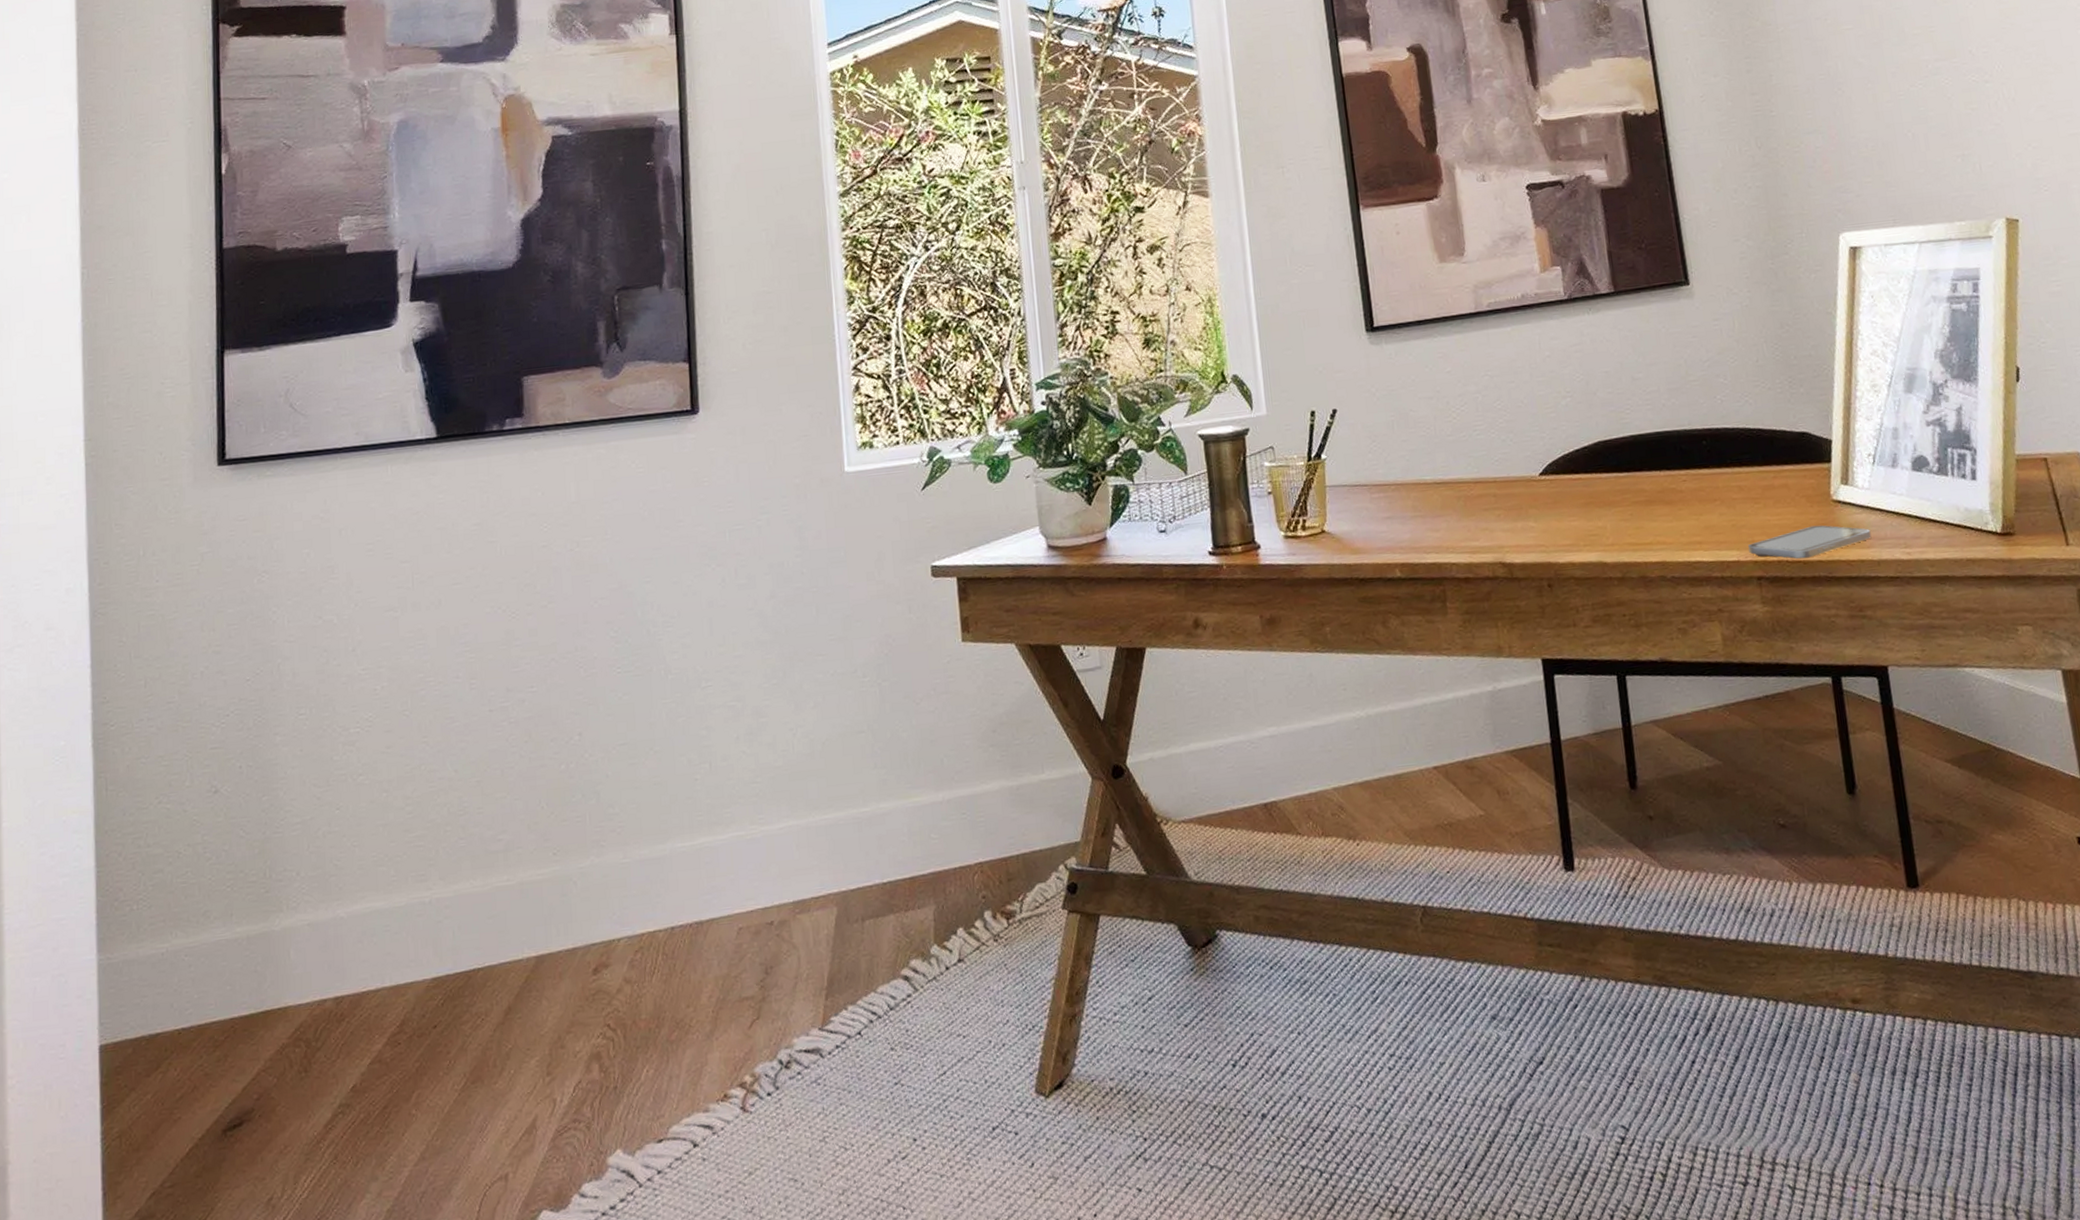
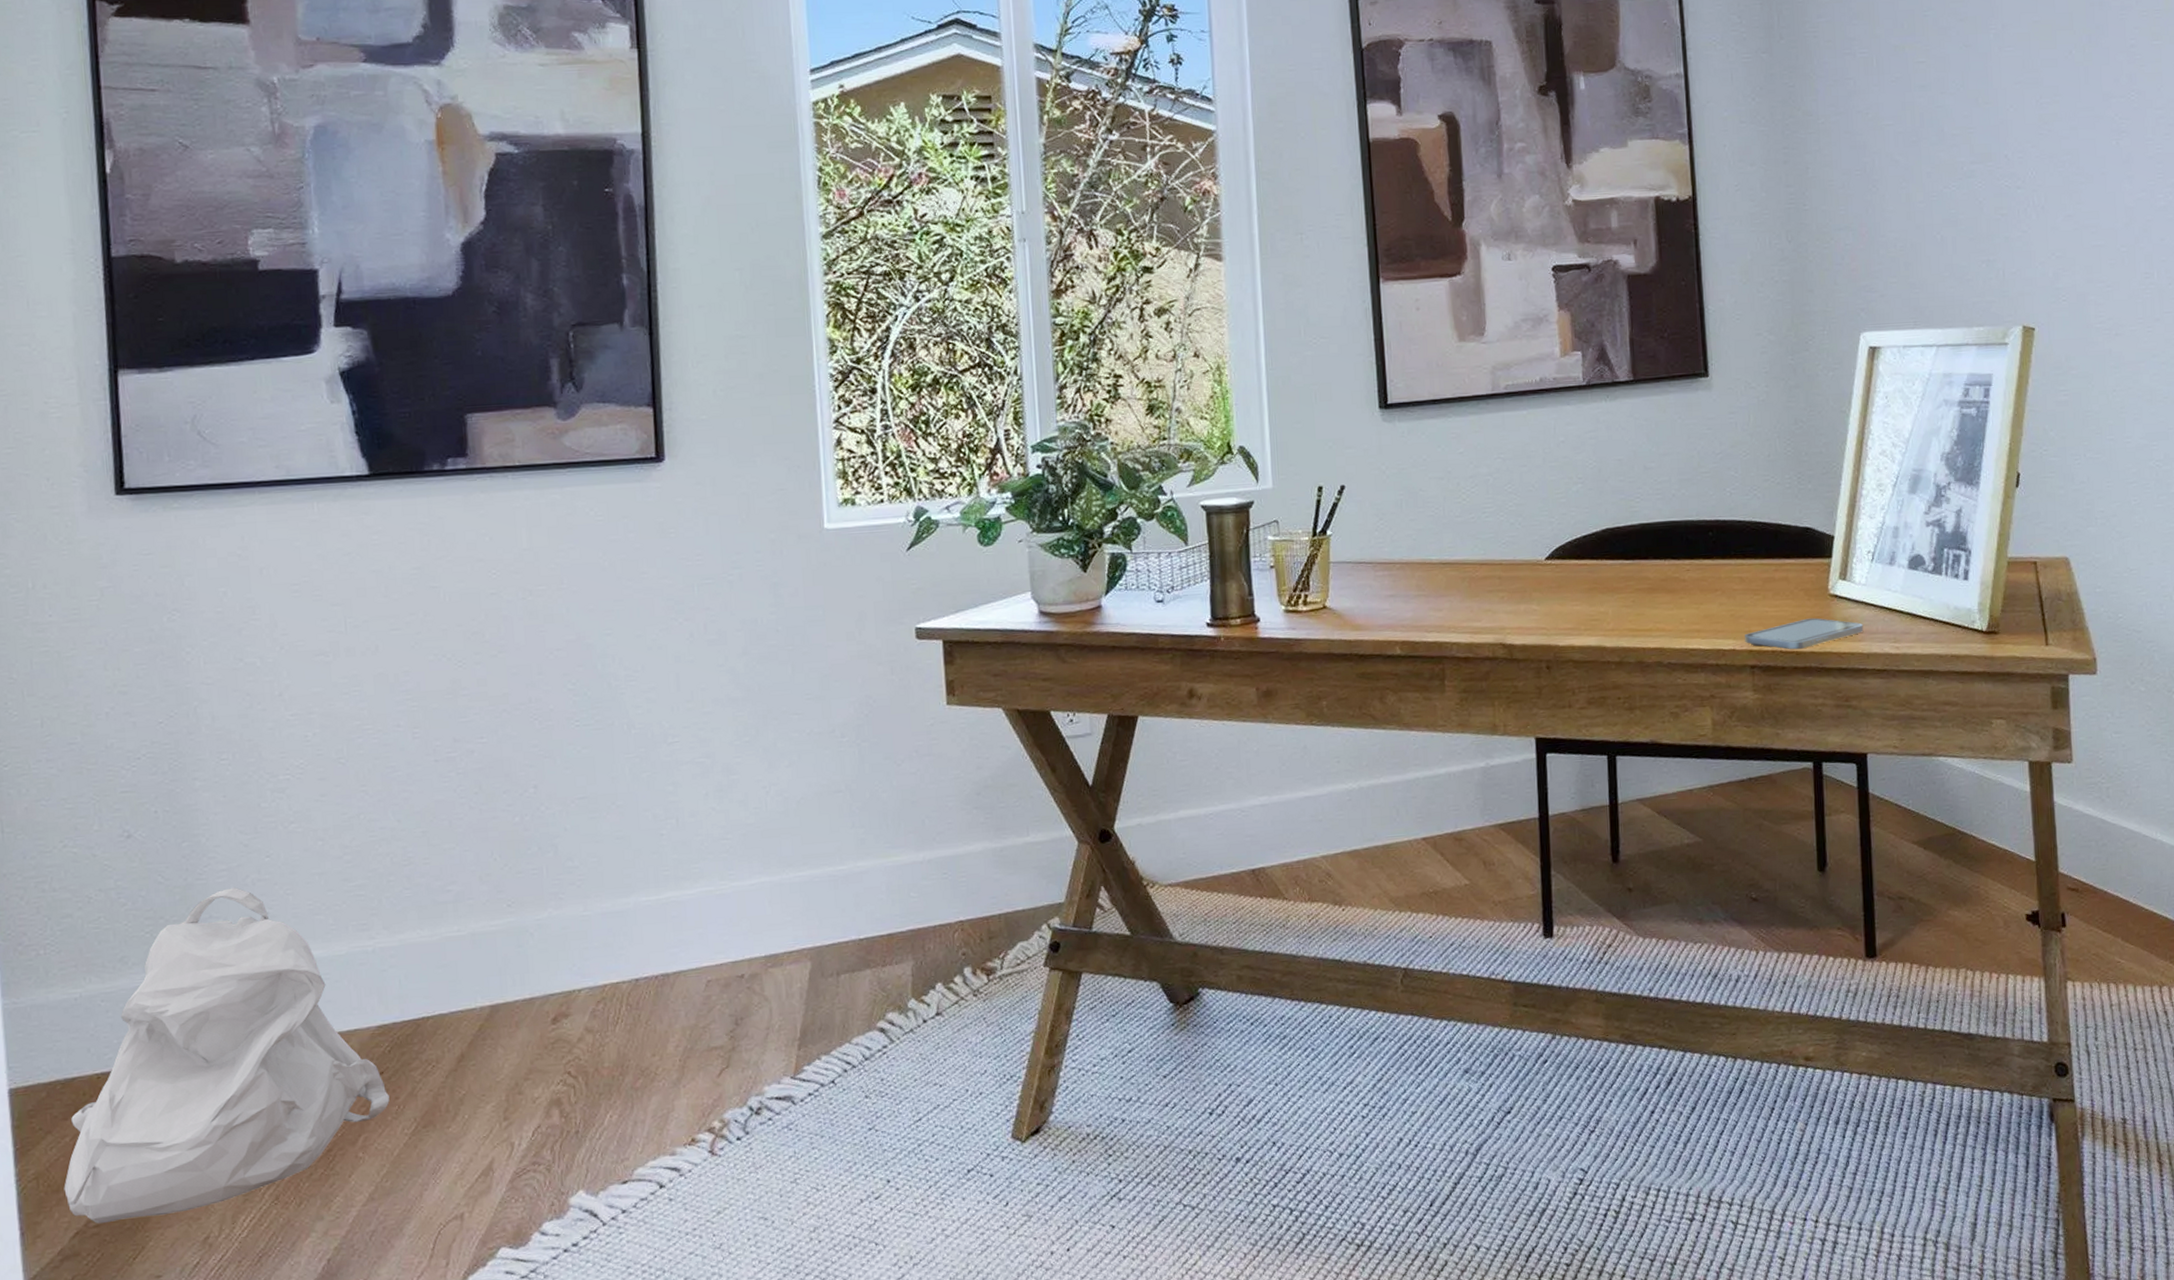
backpack: none [143,840,442,1184] -> present [64,888,390,1224]

